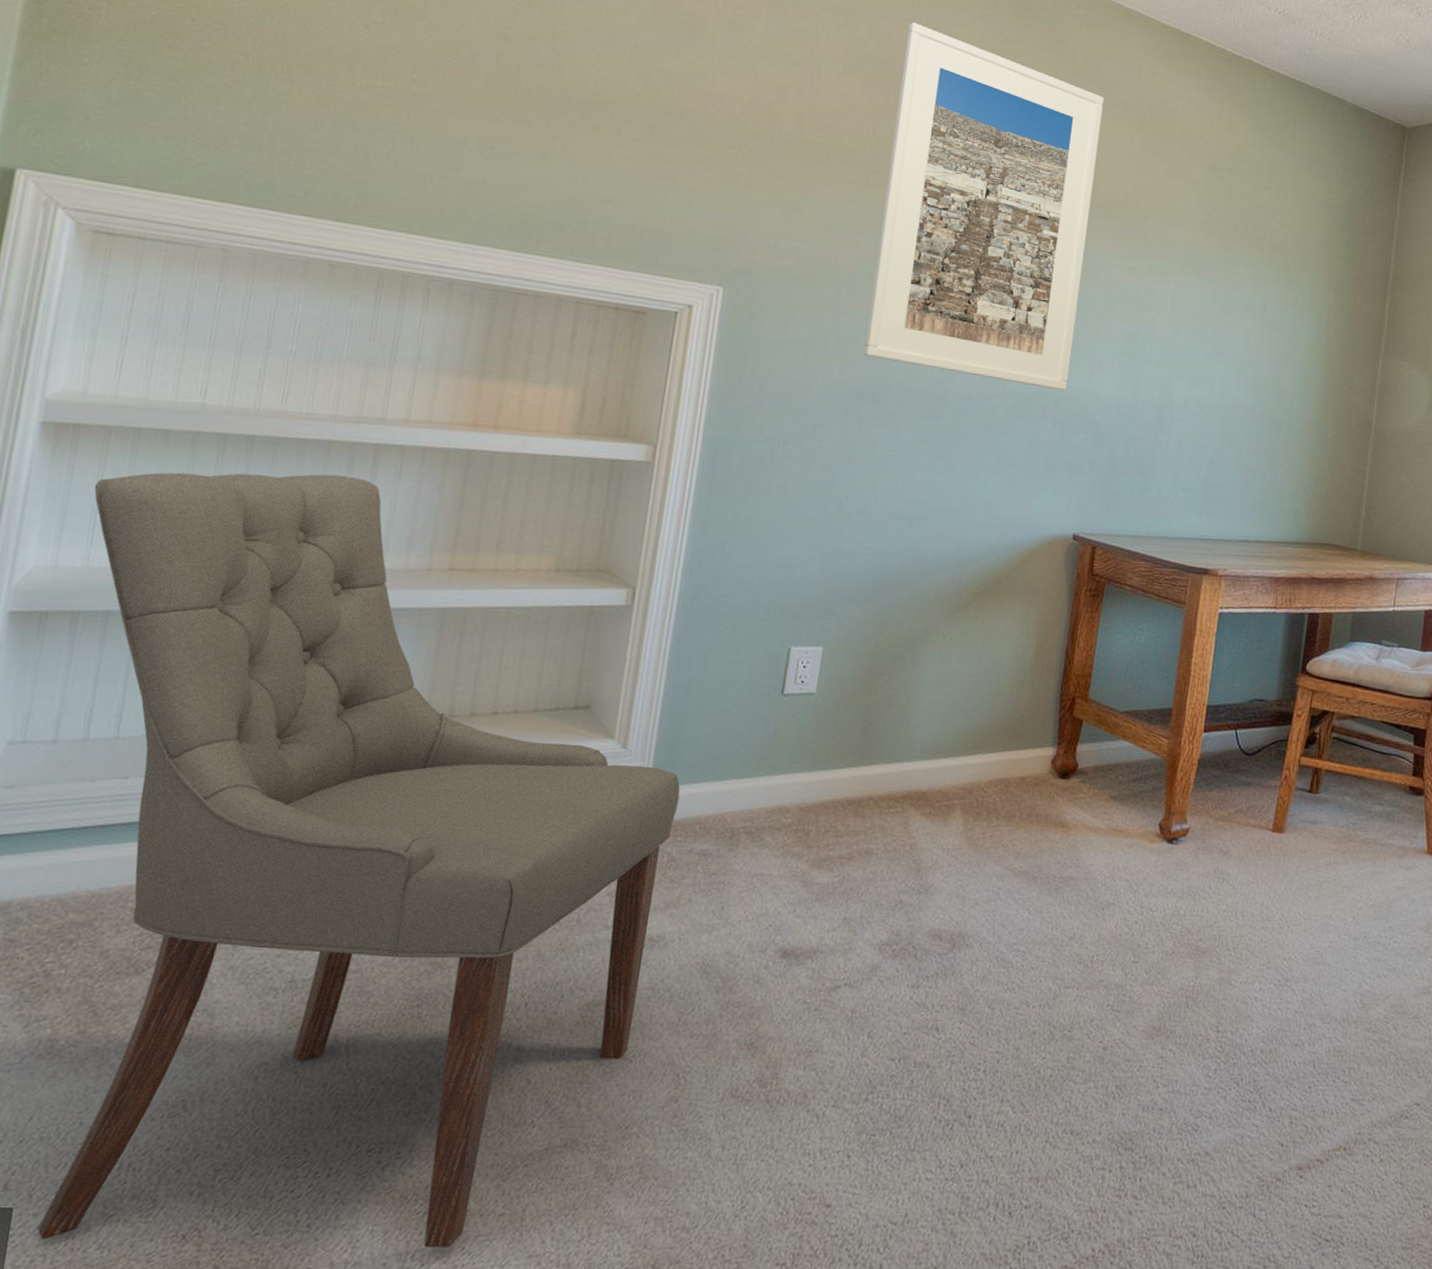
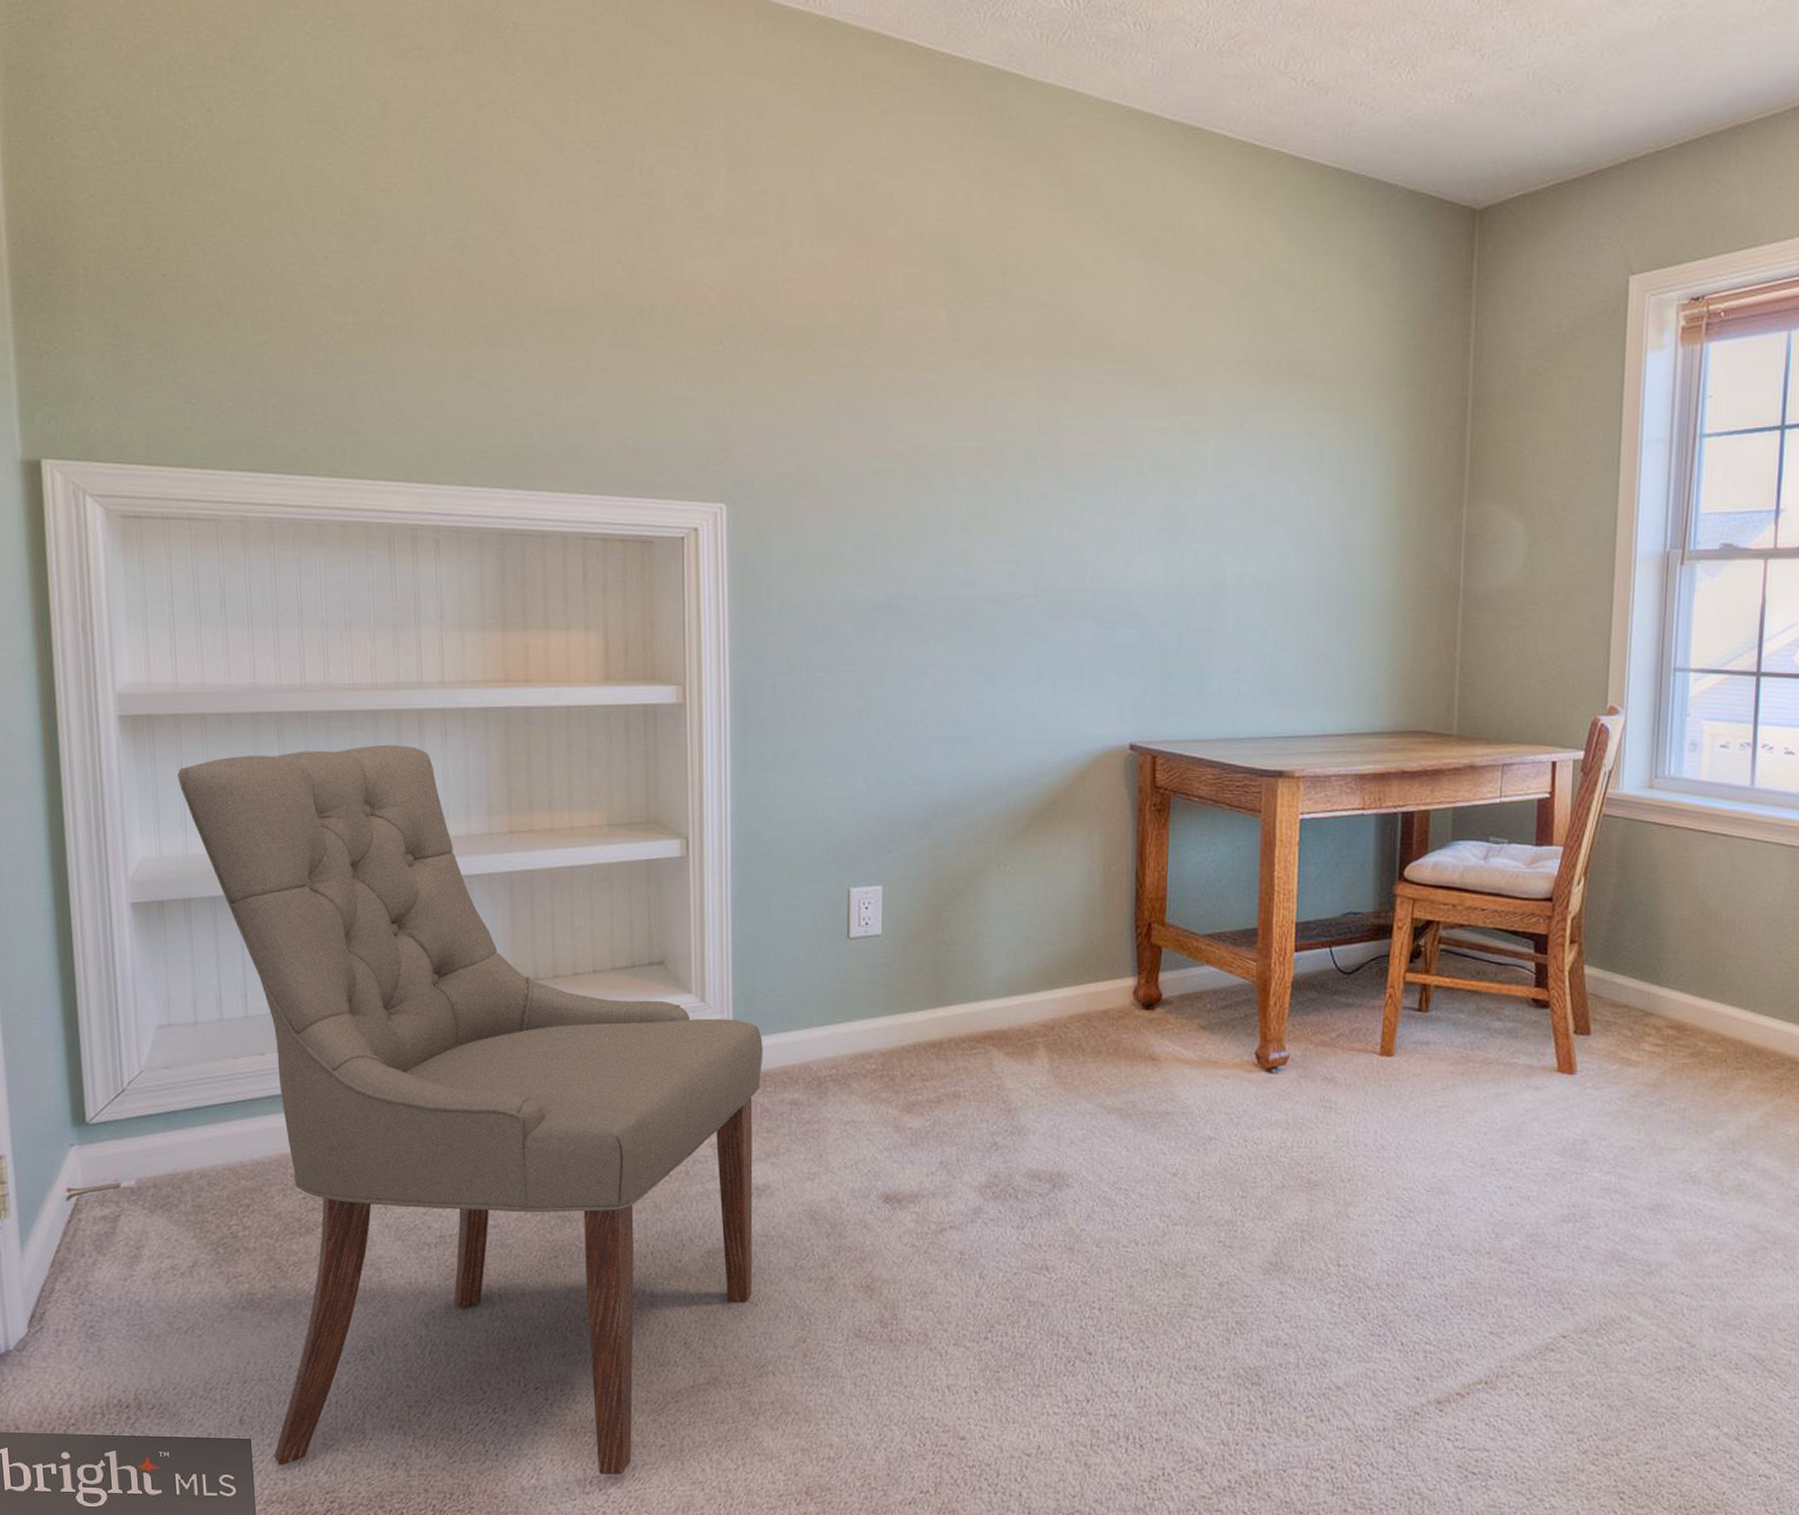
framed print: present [863,22,1105,391] -> none [880,163,1111,582]

